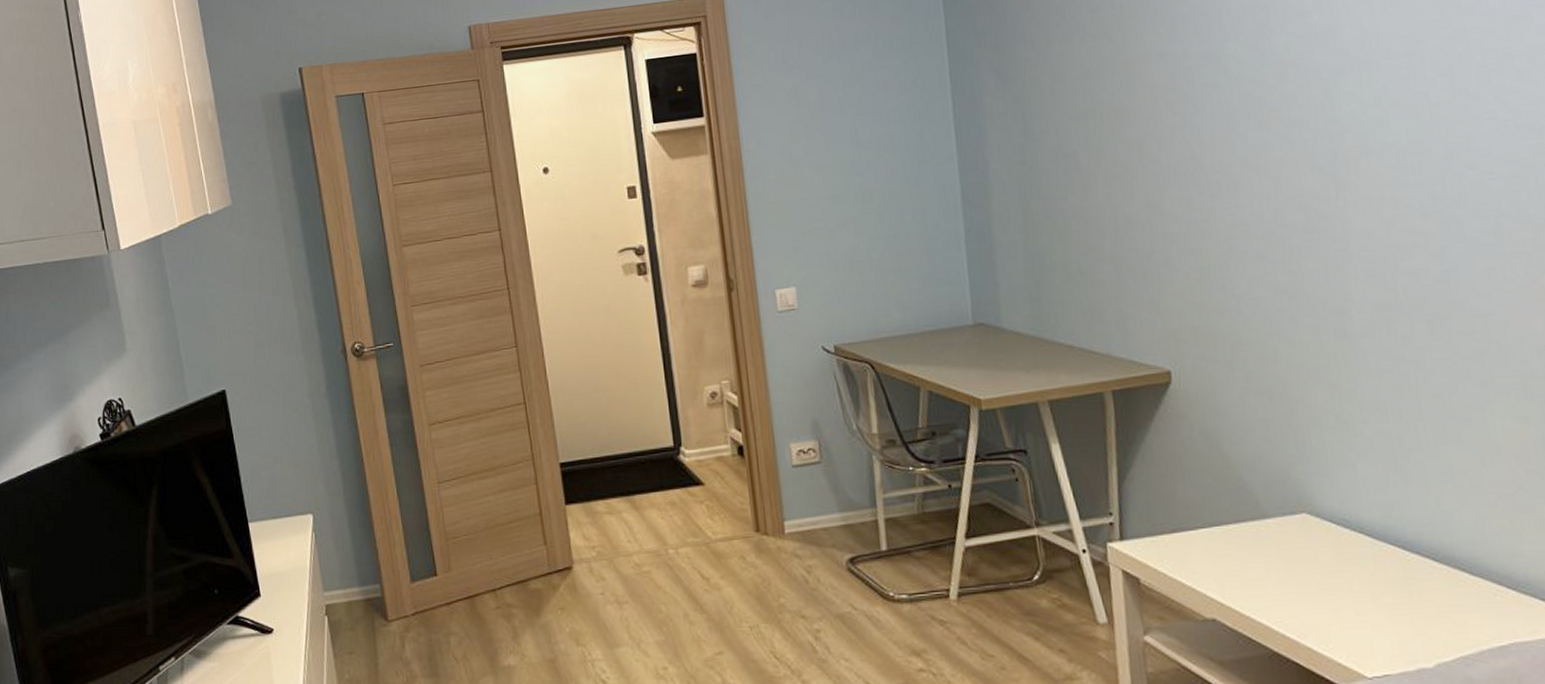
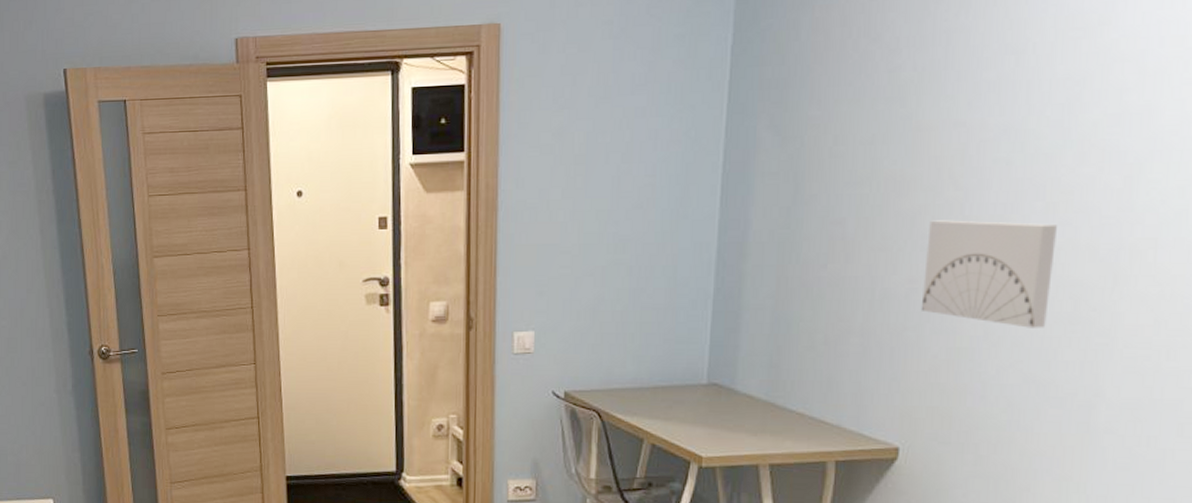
wall art: none [1155,140,1284,241] -> present [920,220,1058,328]

